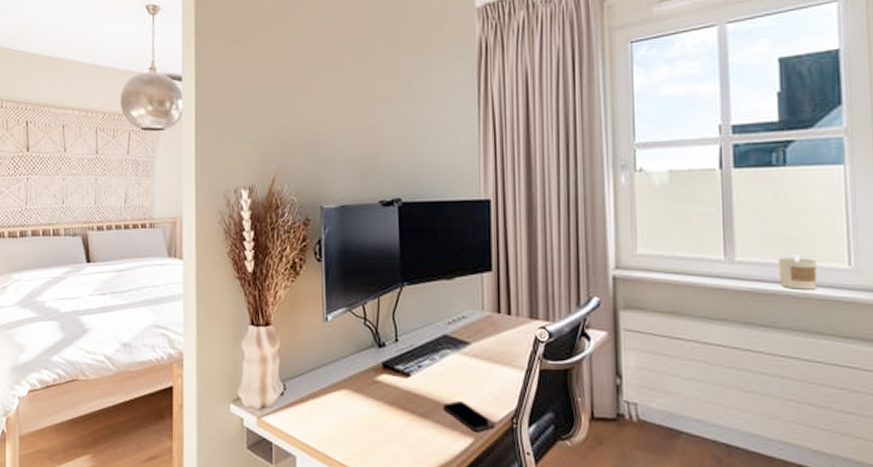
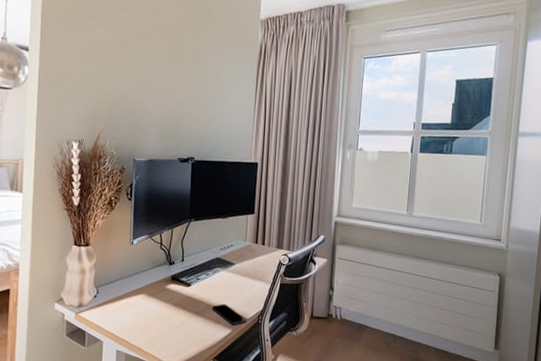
candle: present [779,254,818,290] -> none [438,213,462,237]

